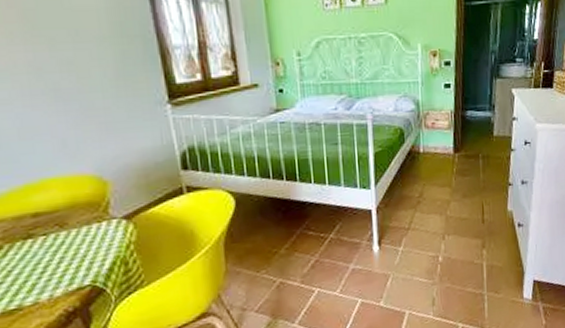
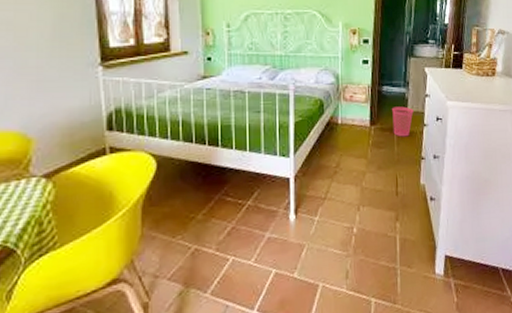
waste basket: none [476,131,500,164] -> present [391,106,414,137]

